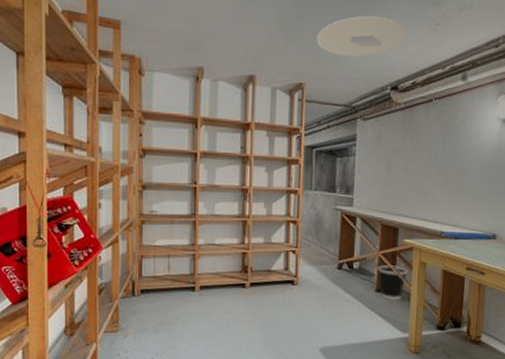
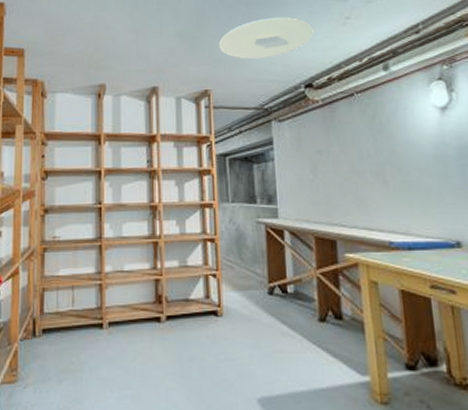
wastebasket: present [377,265,408,300] -> none [317,287,356,331]

